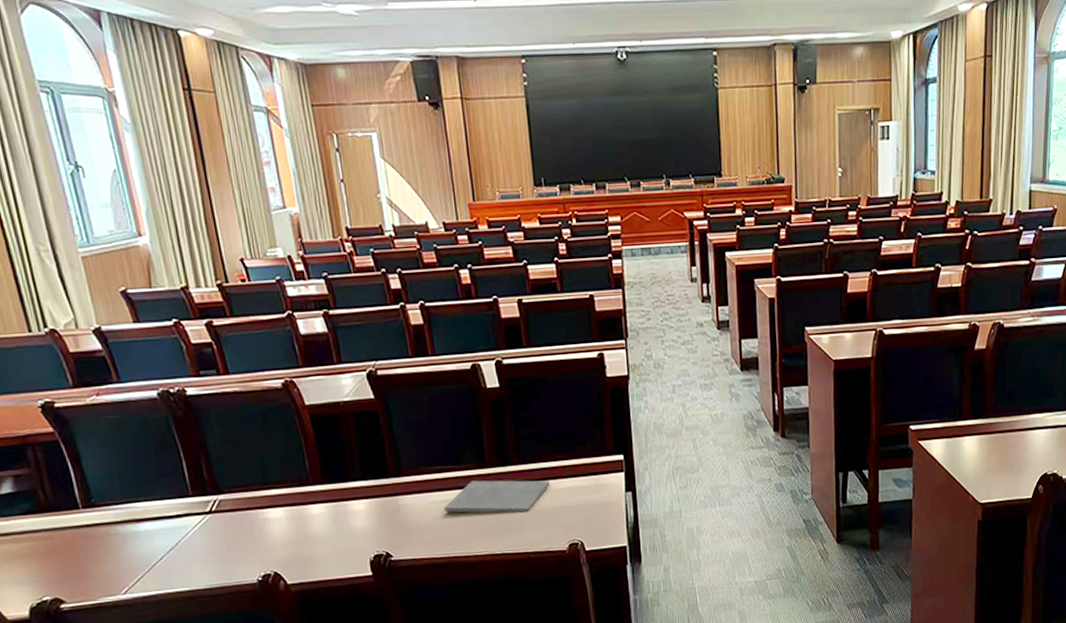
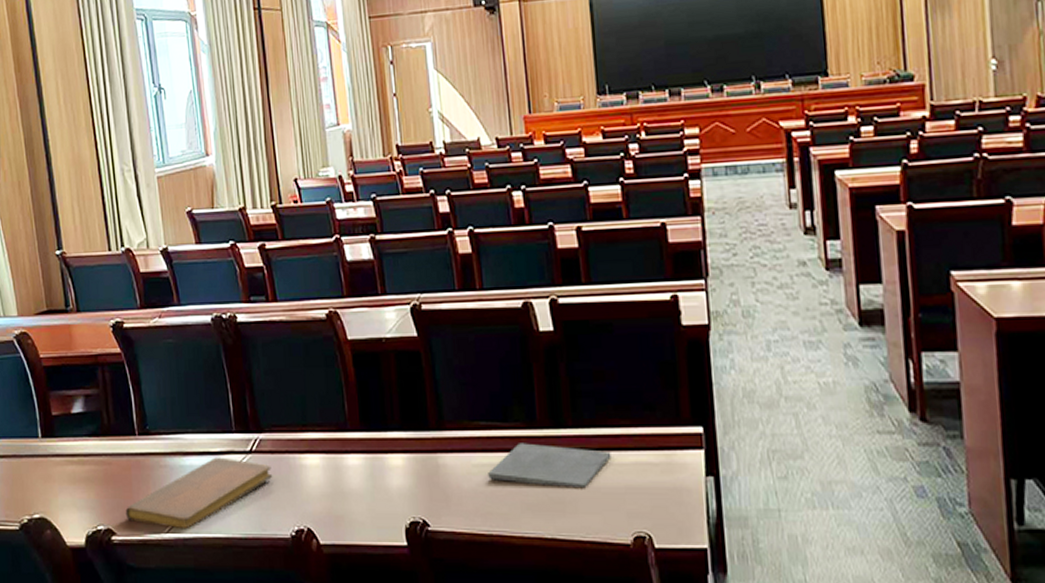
notebook: none [74,520,236,589] -> present [125,457,273,530]

